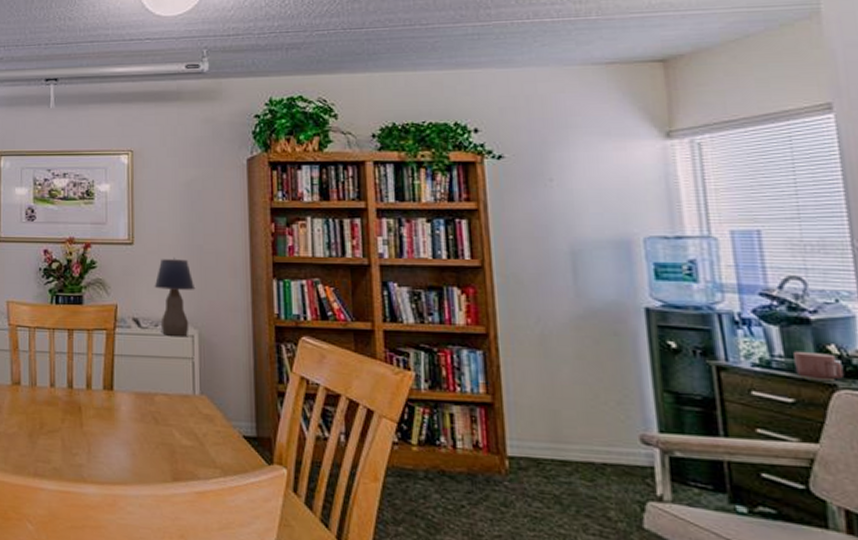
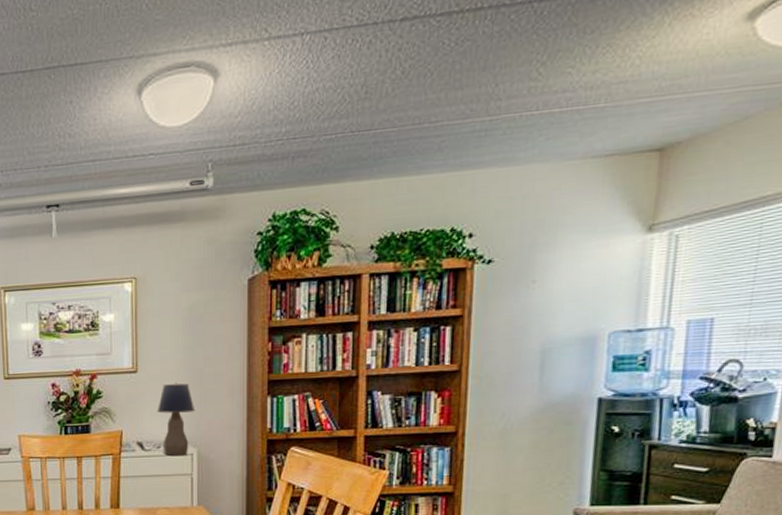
mug: present [793,351,845,382] -> none [715,426,756,452]

